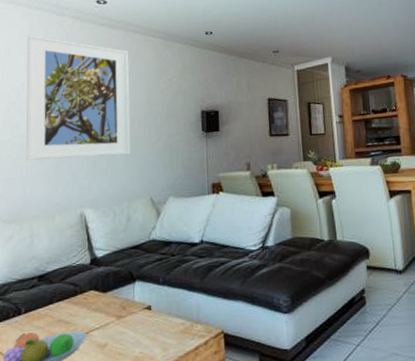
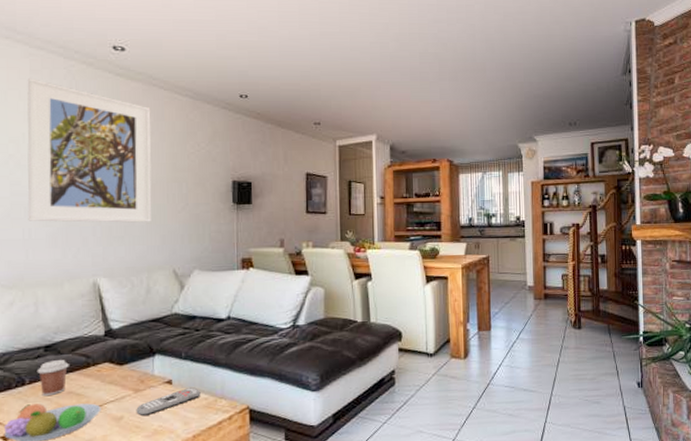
coffee cup: none [31,289,59,325] -> present [37,360,69,397]
remote control: none [119,311,178,343] -> present [136,386,201,416]

